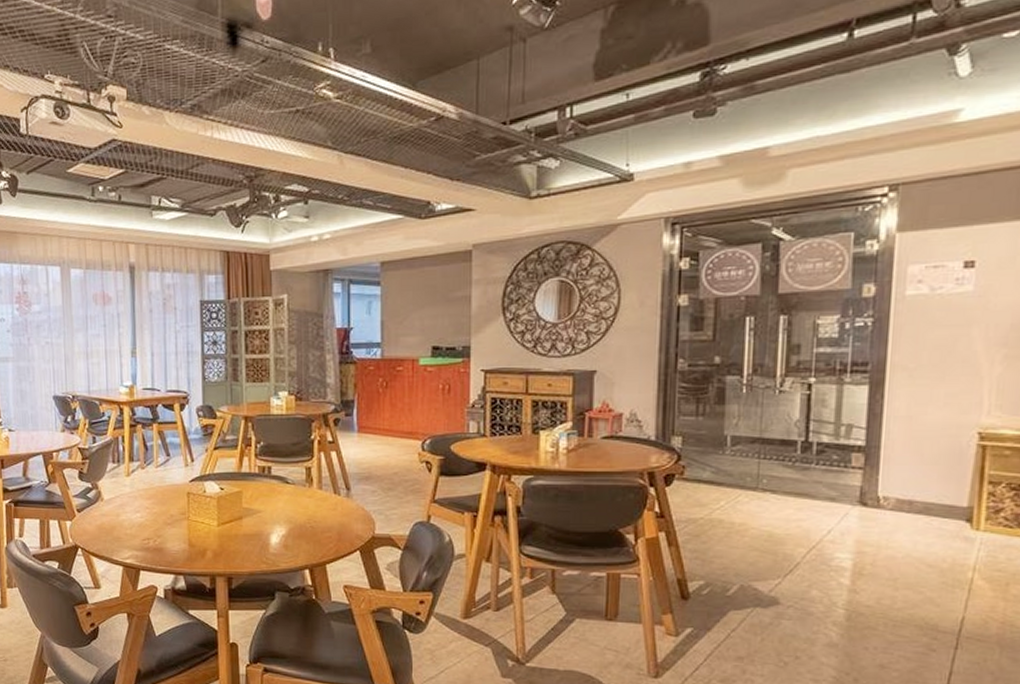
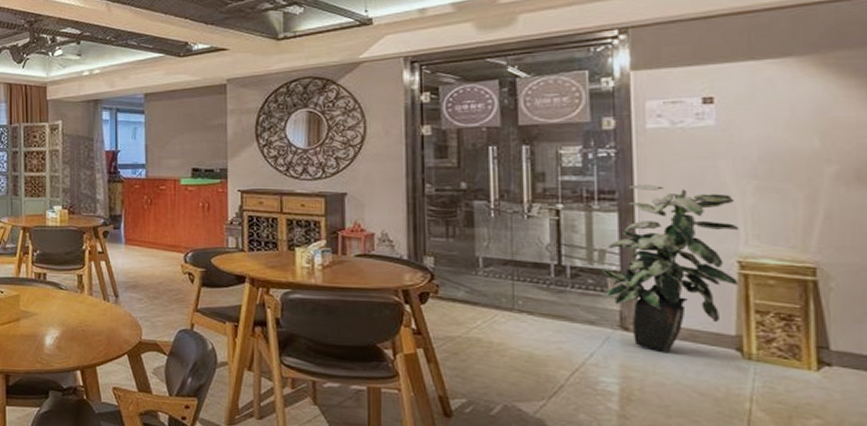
indoor plant: none [848,355,984,527] -> present [602,184,740,354]

